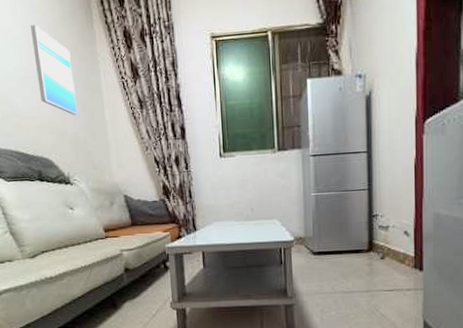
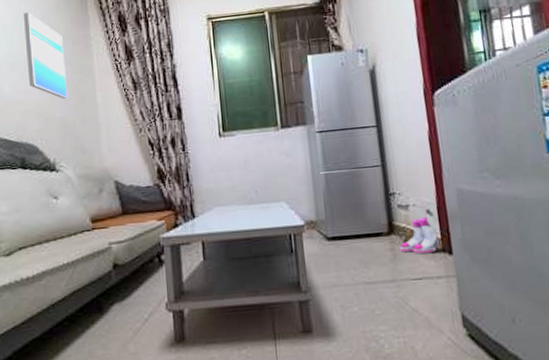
boots: none [377,238,414,270] -> present [399,217,442,254]

